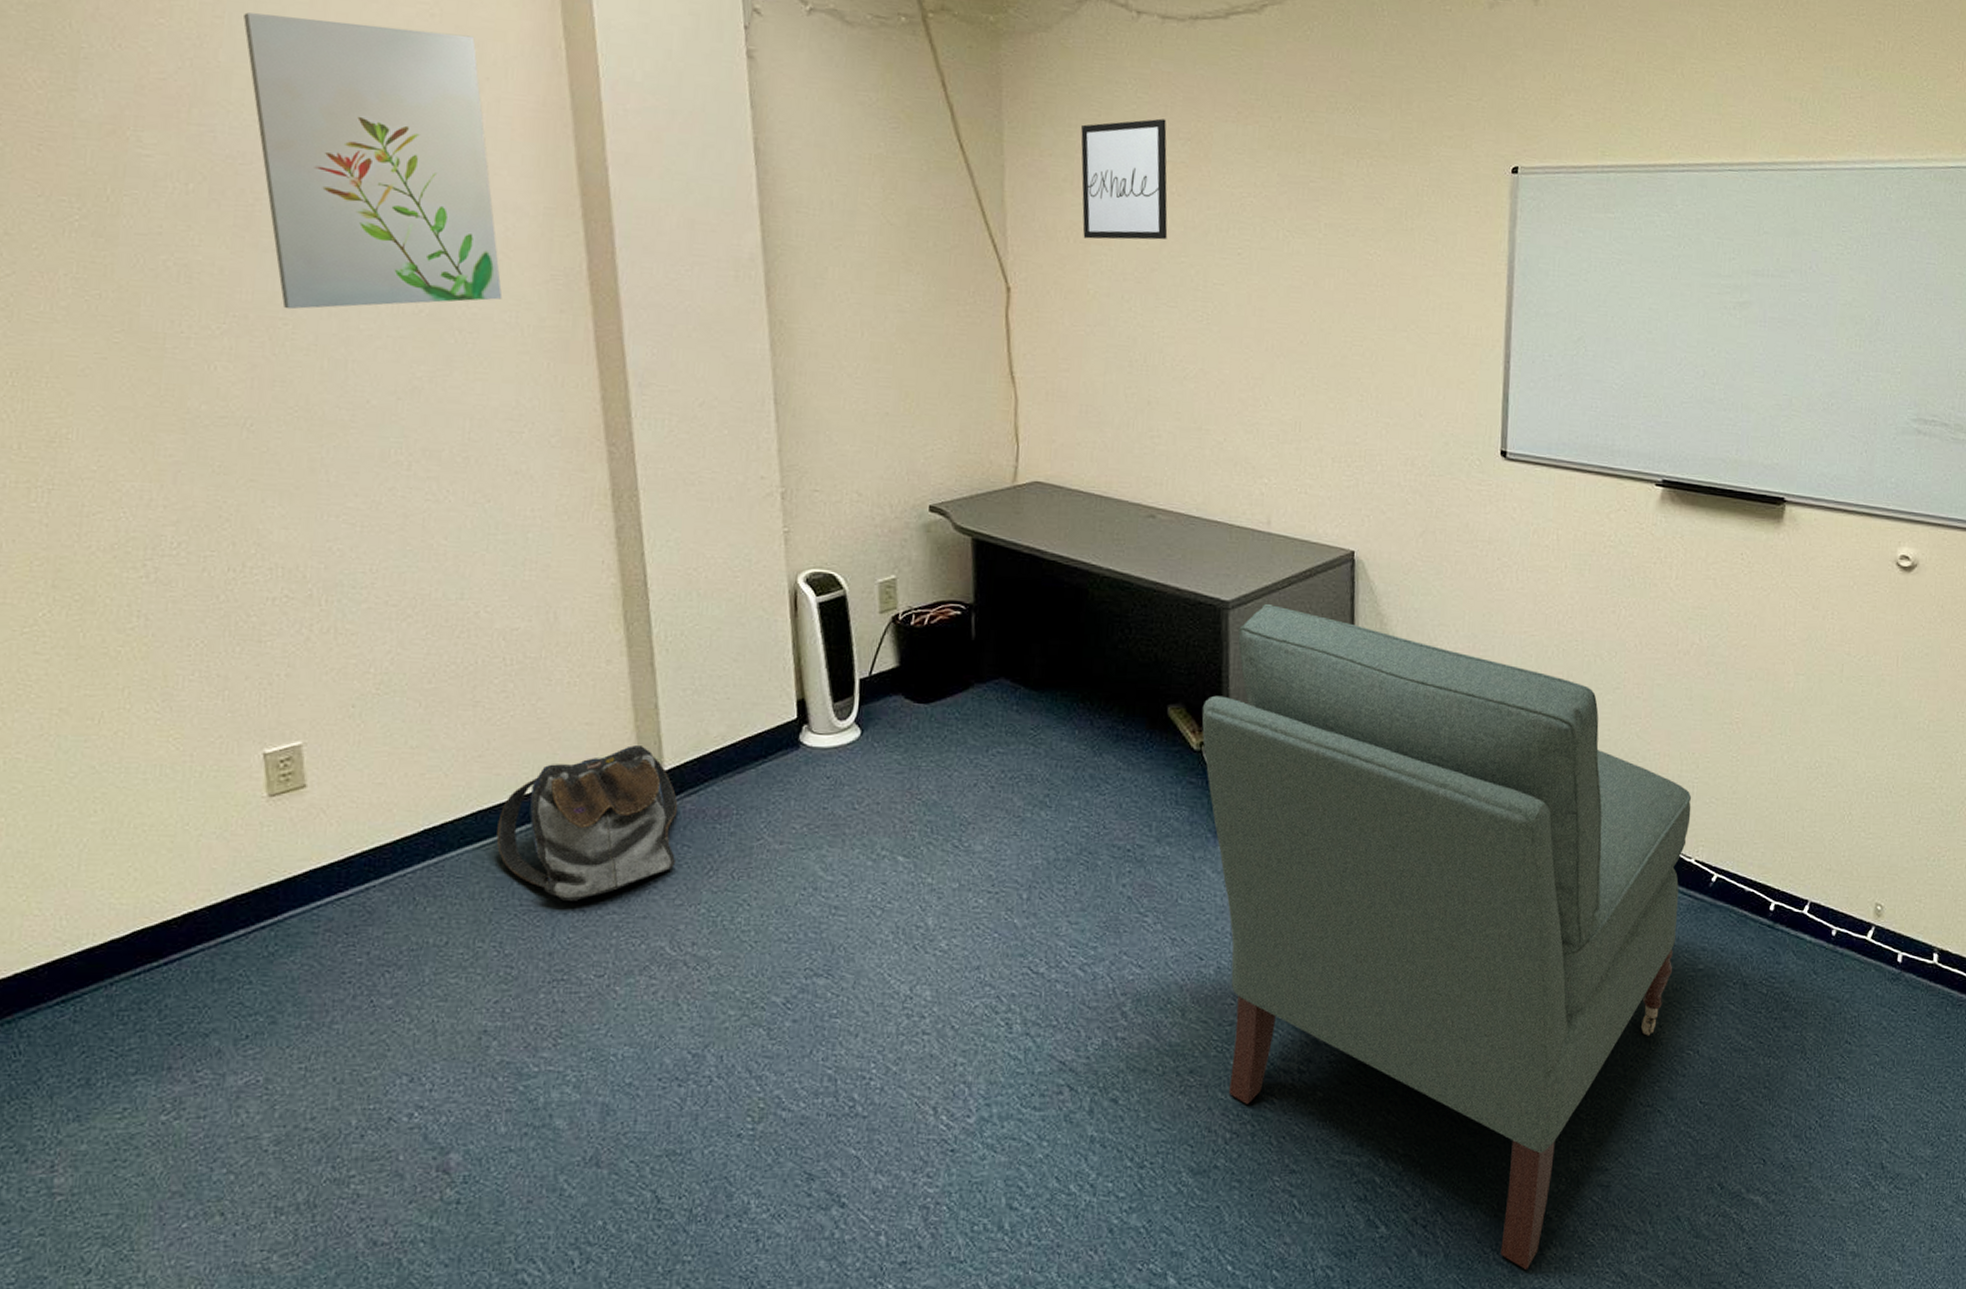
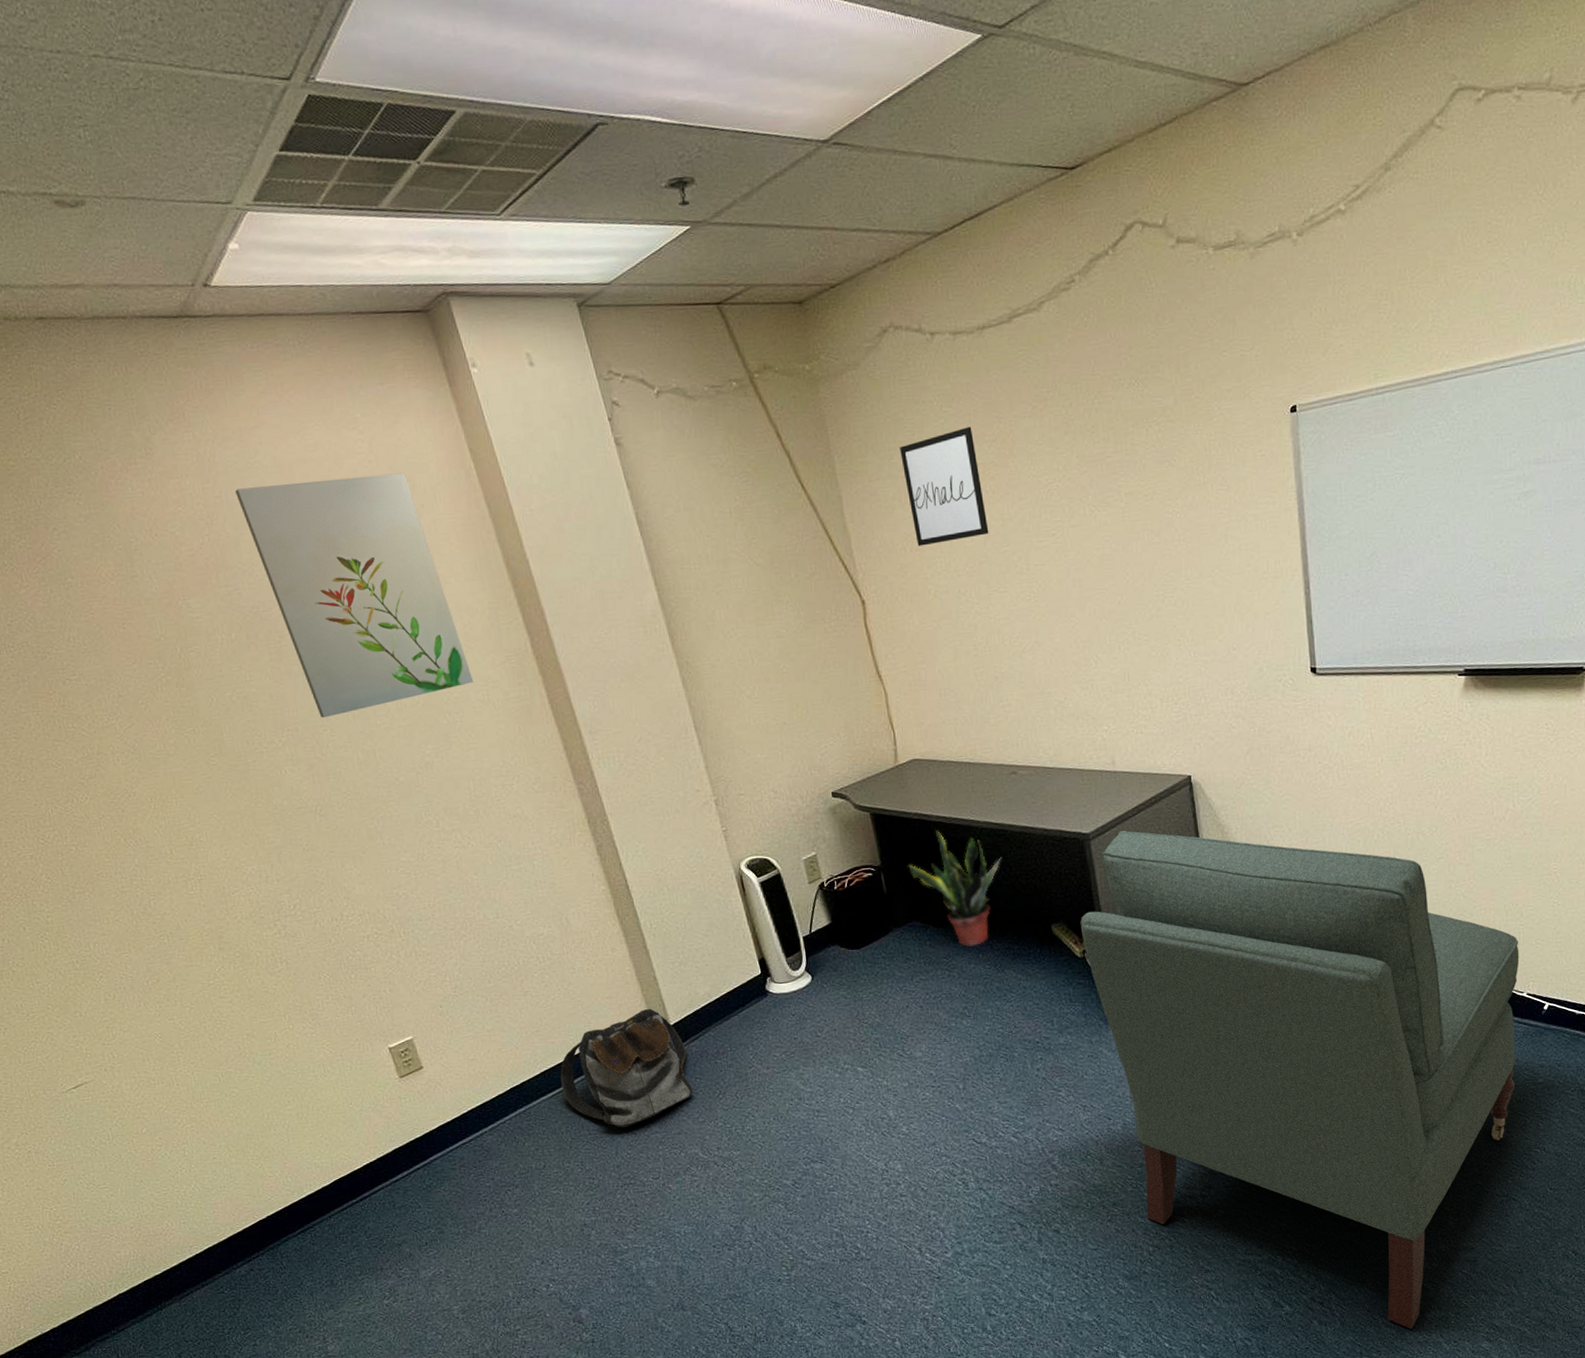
potted plant: none [1007,570,1121,720] -> present [908,830,1001,947]

